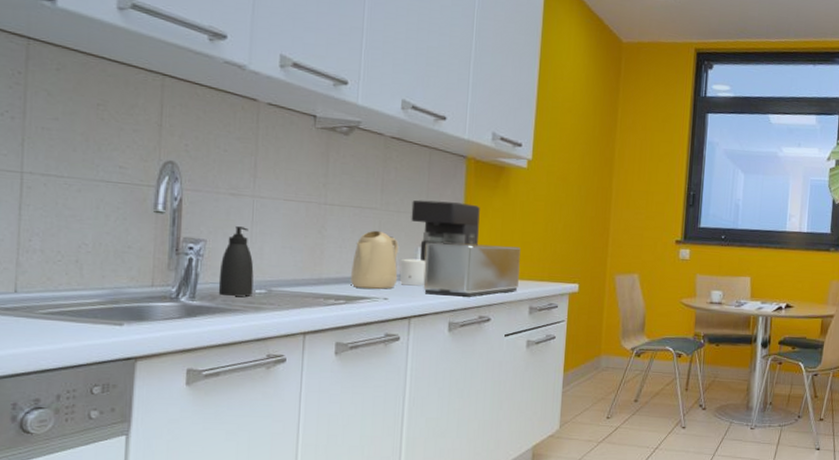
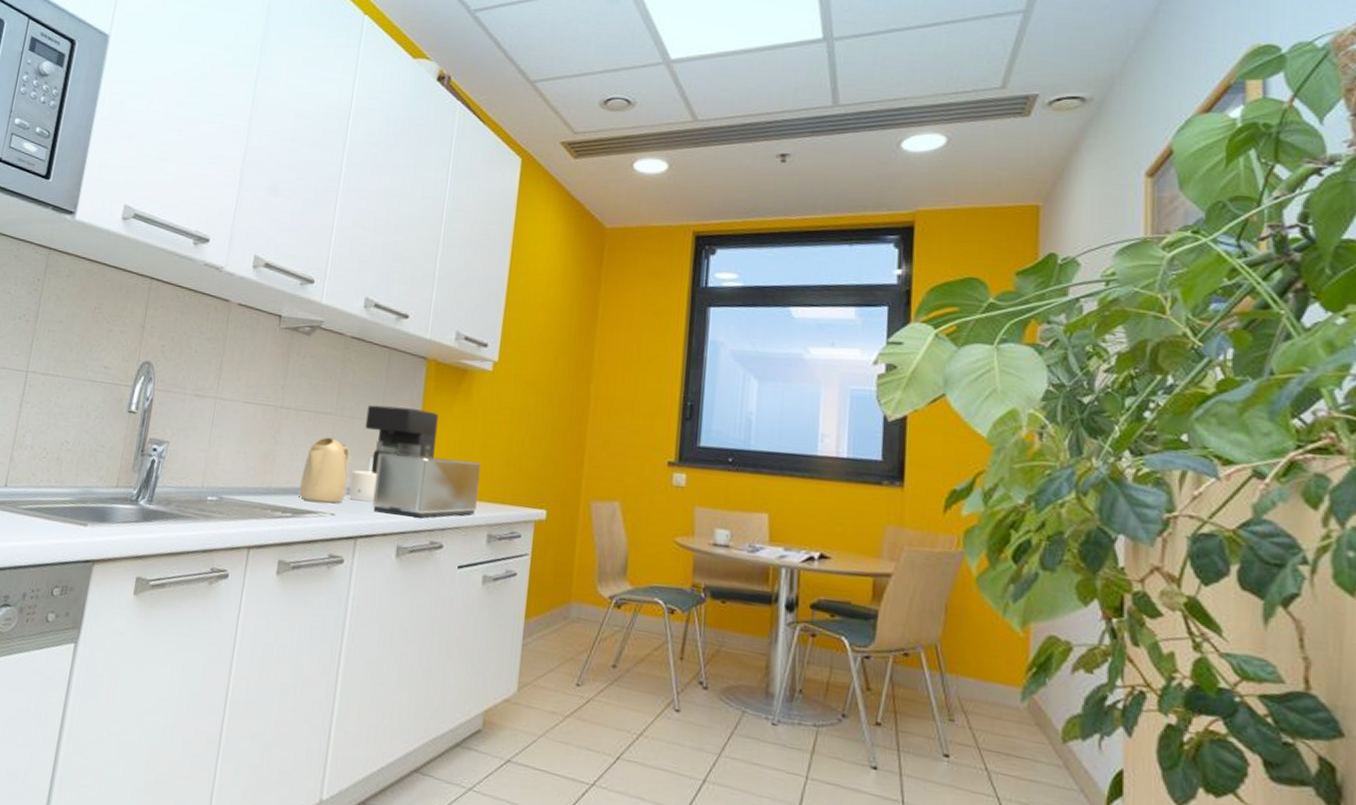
soap dispenser: present [218,226,254,297] -> none [173,429,209,504]

